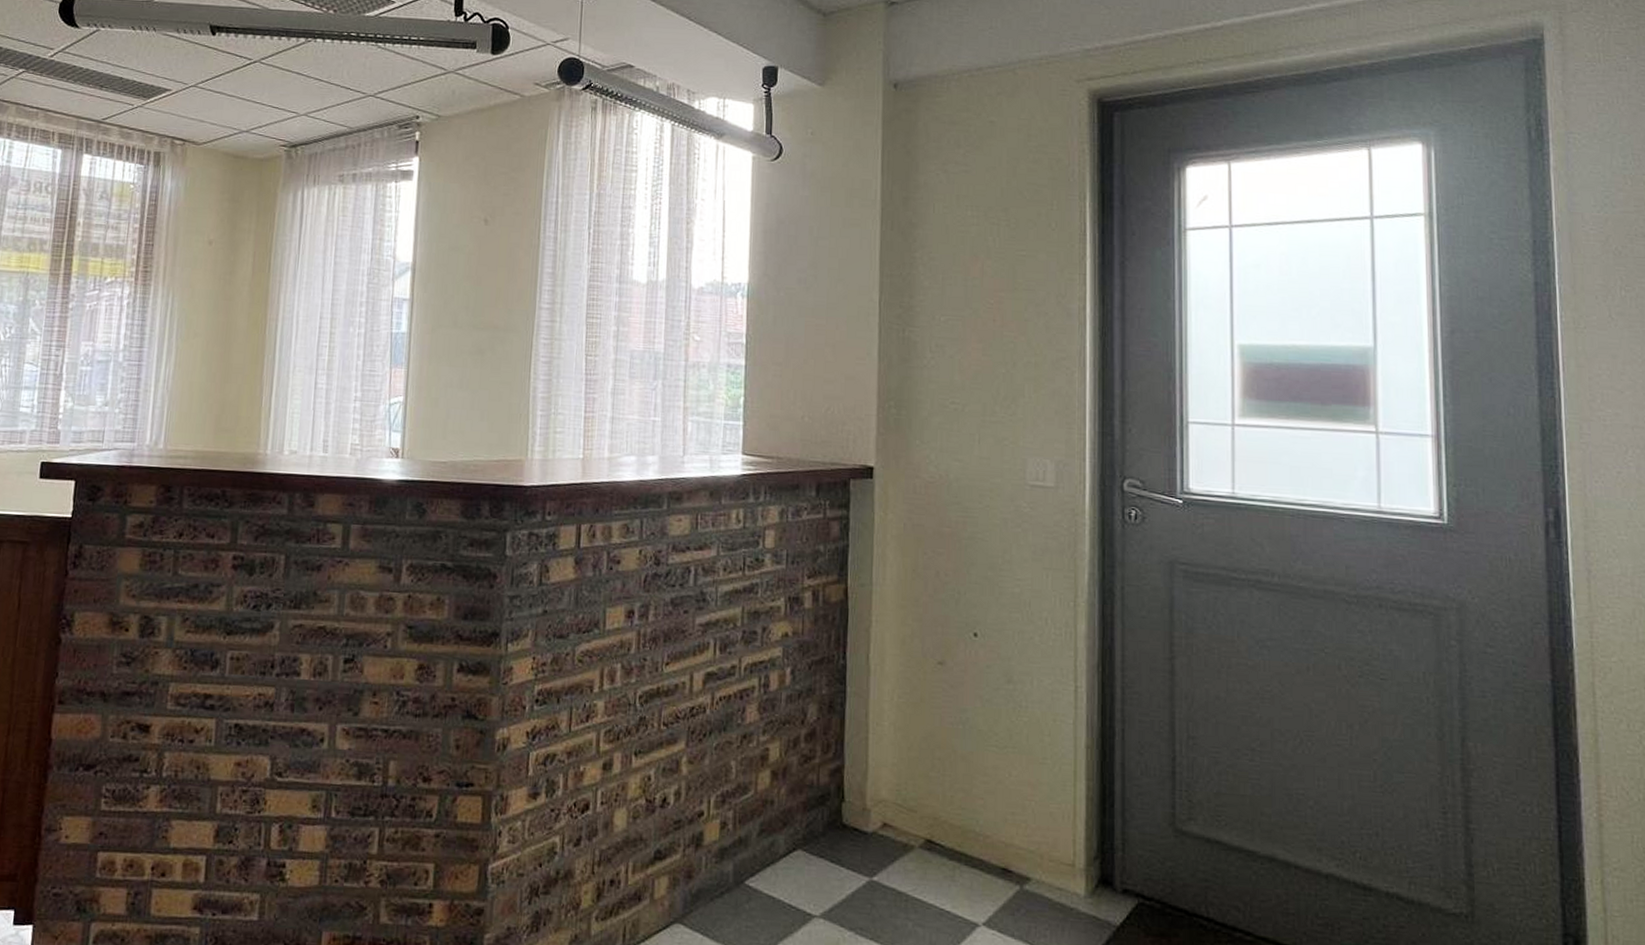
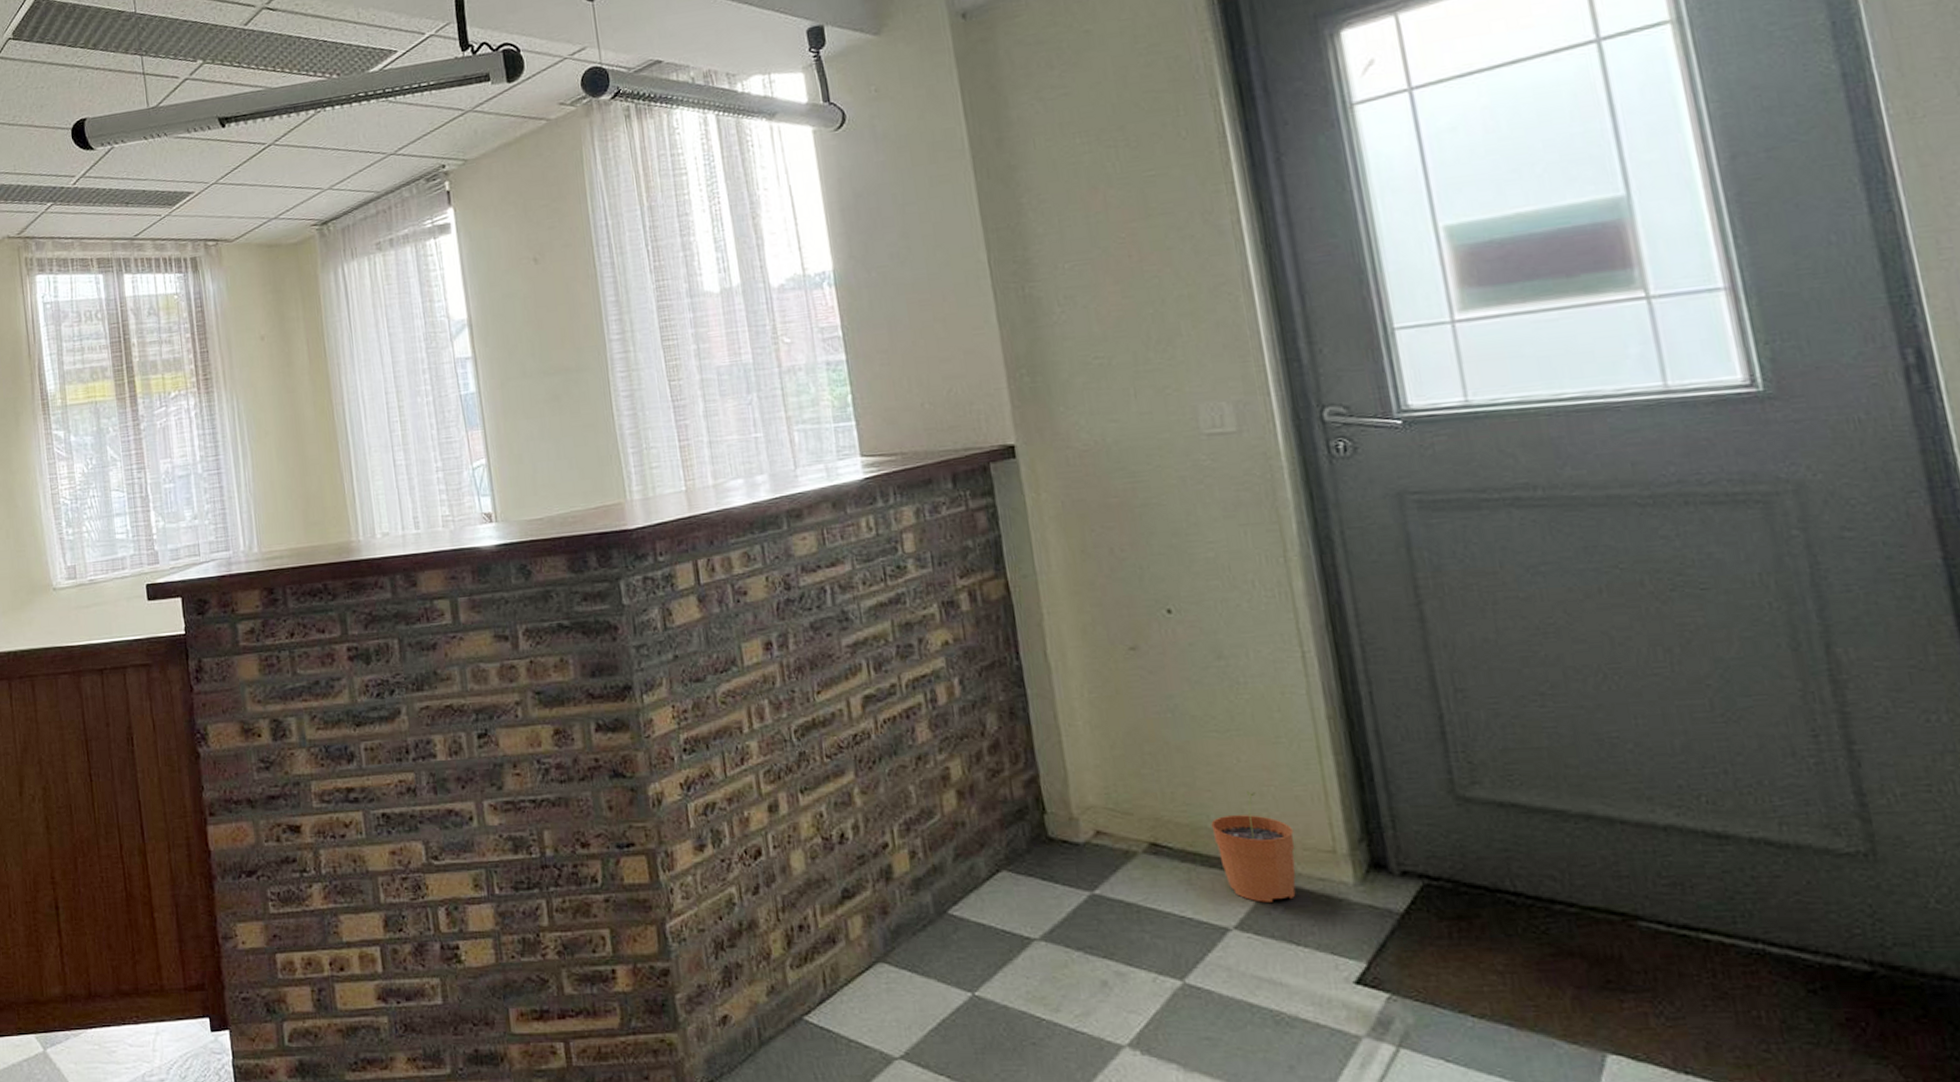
plant pot: none [979,803,1044,905] -> present [1211,791,1296,903]

